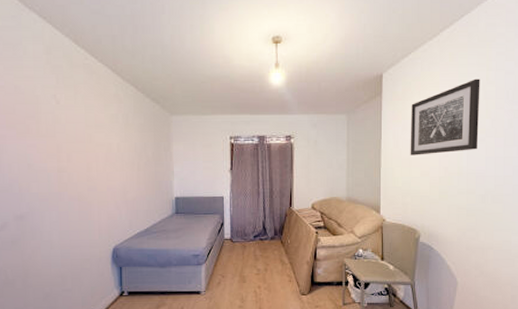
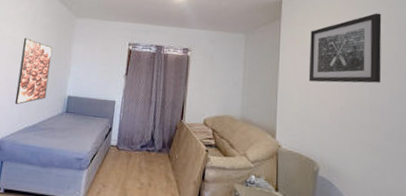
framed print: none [119,143,153,212] -> present [14,38,53,105]

